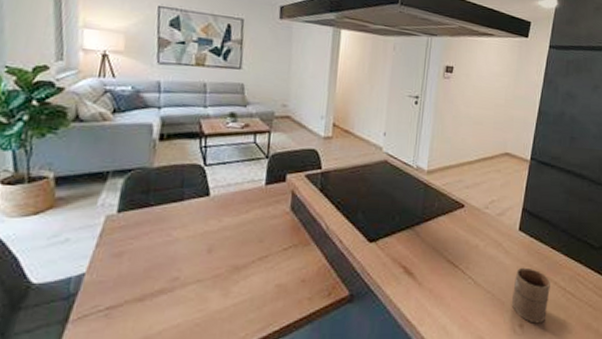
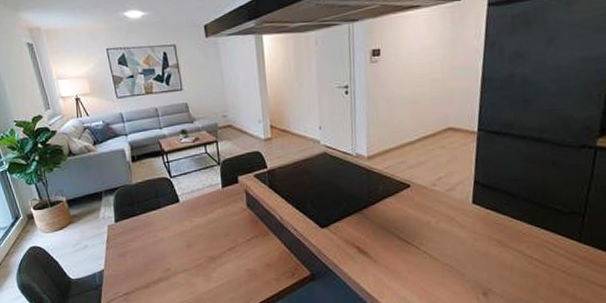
cup: present [511,267,550,324] -> none [471,238,514,292]

